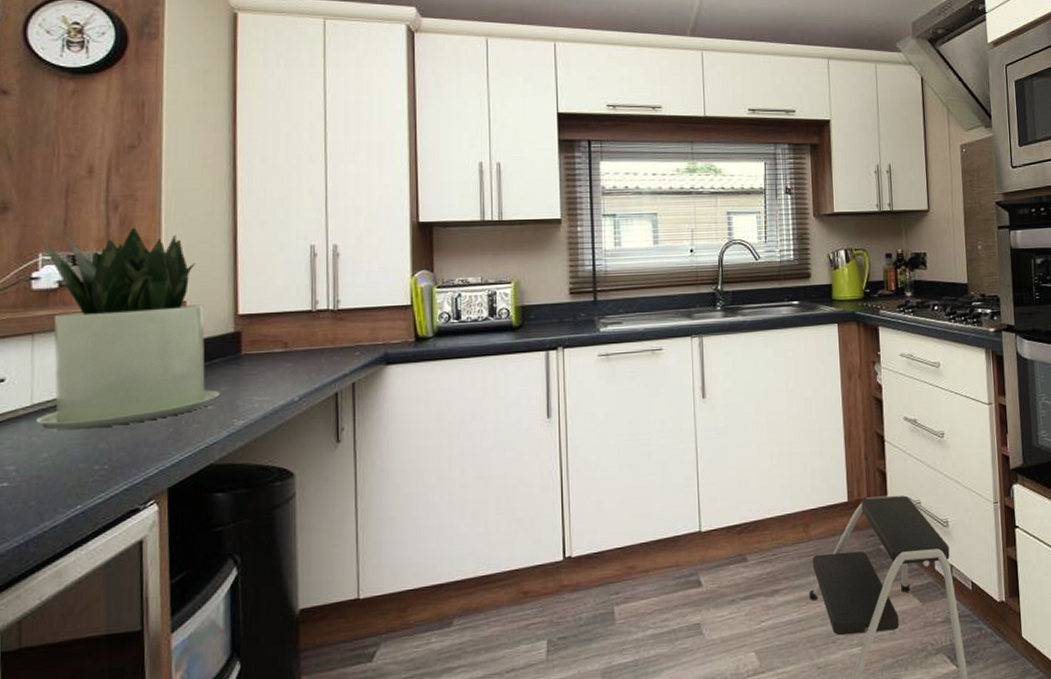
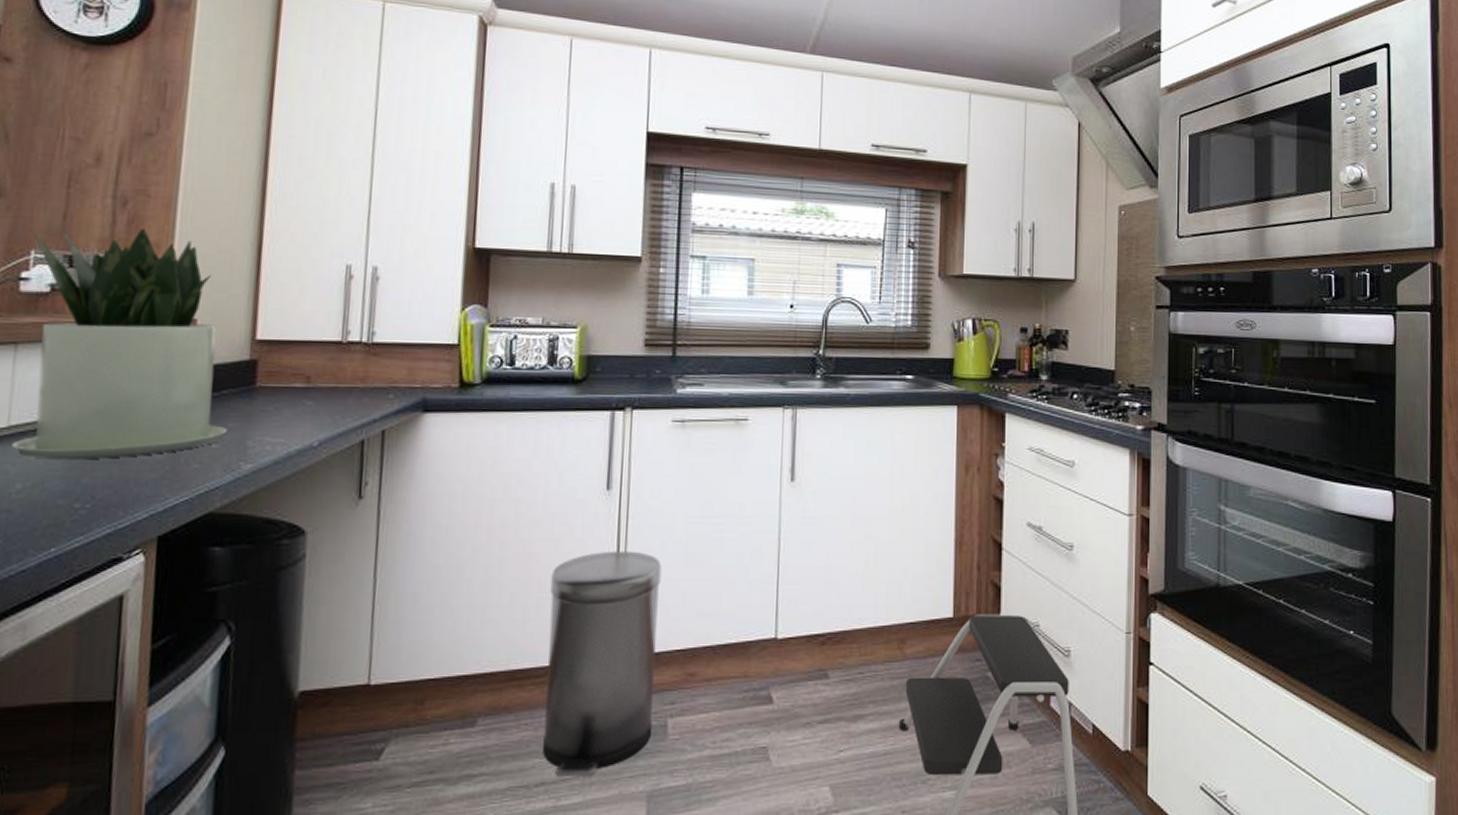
pedal bin: none [506,468,602,663] -> present [543,550,662,776]

